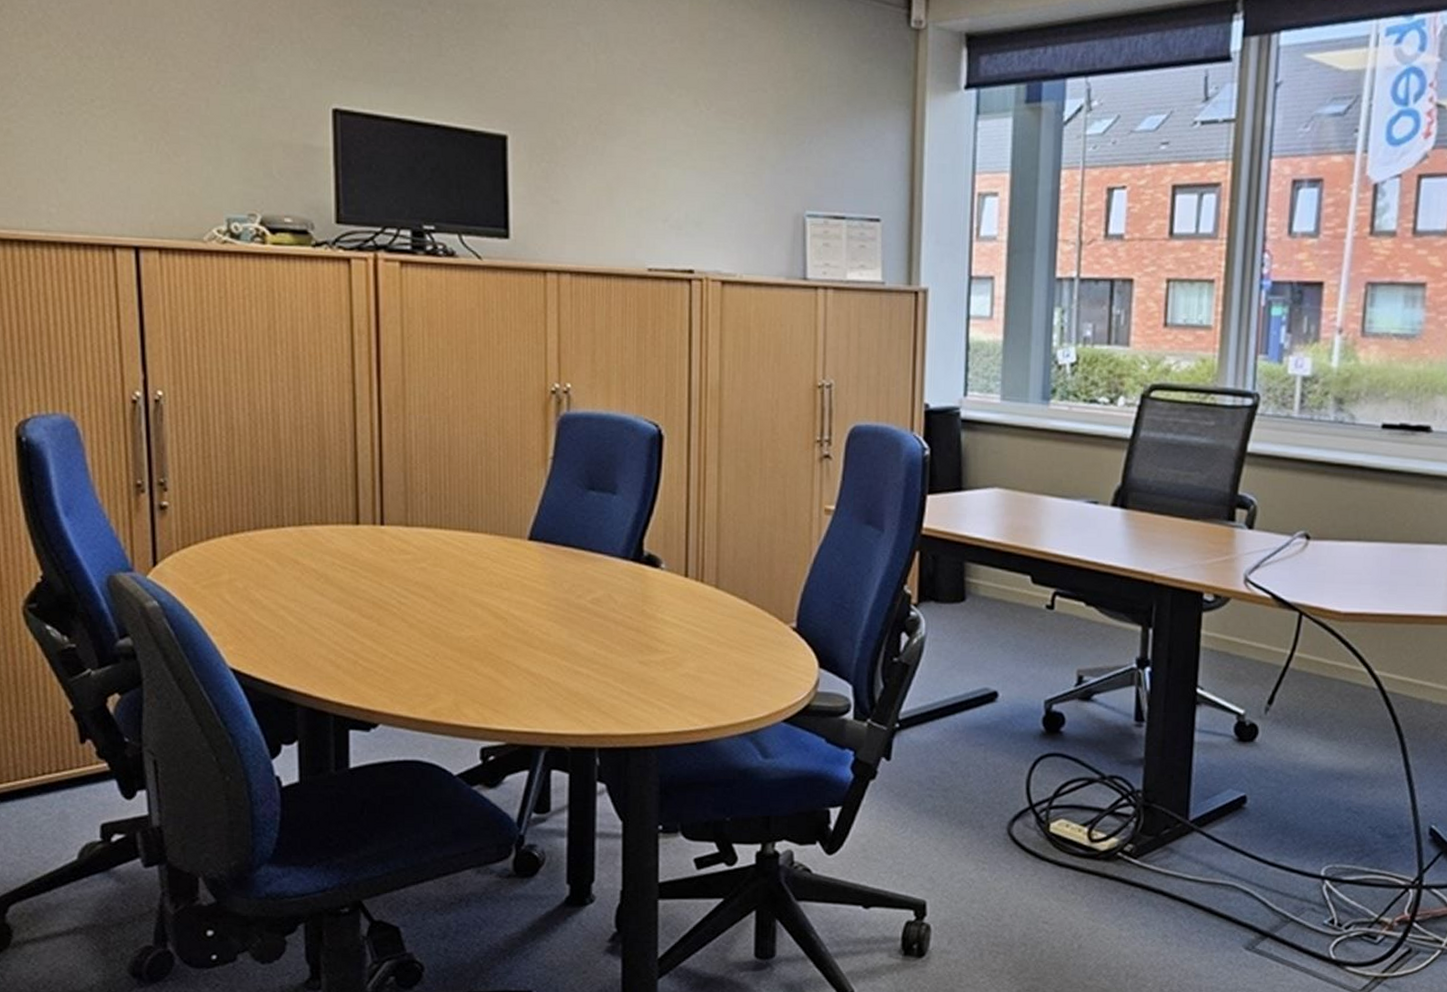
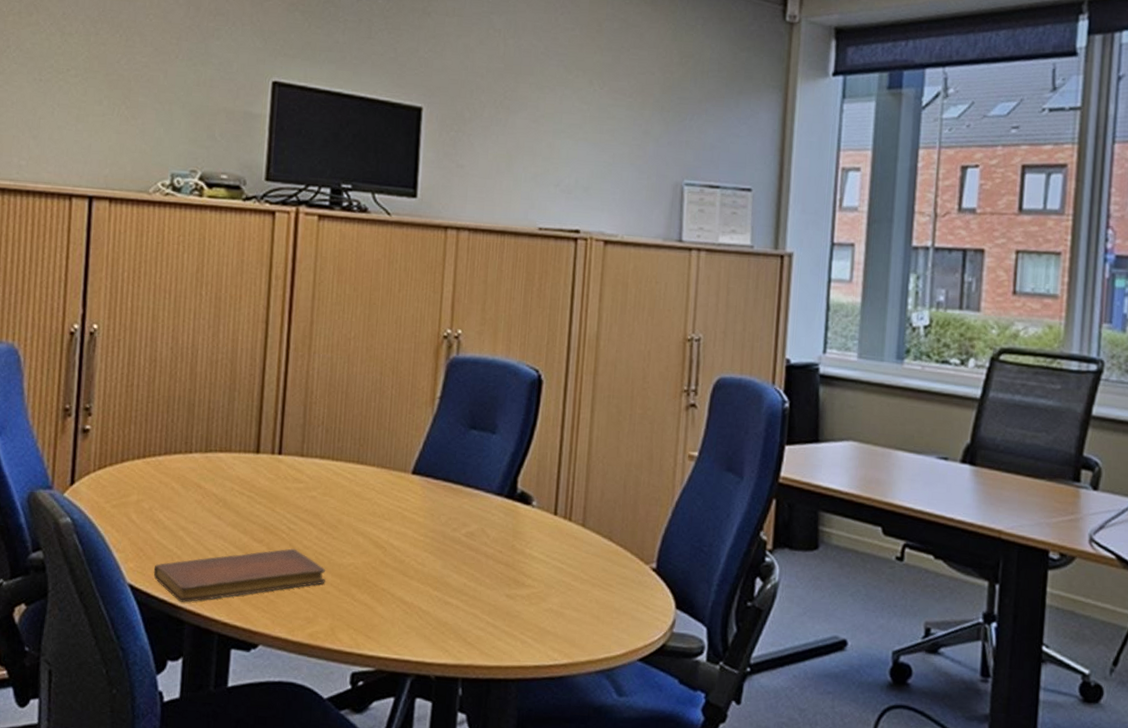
notebook: none [256,623,444,684] -> present [153,548,325,603]

